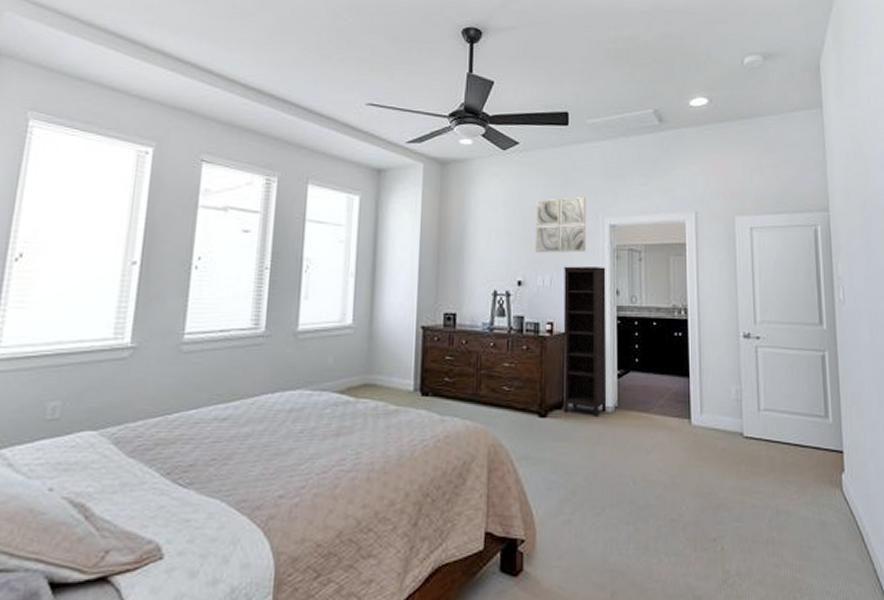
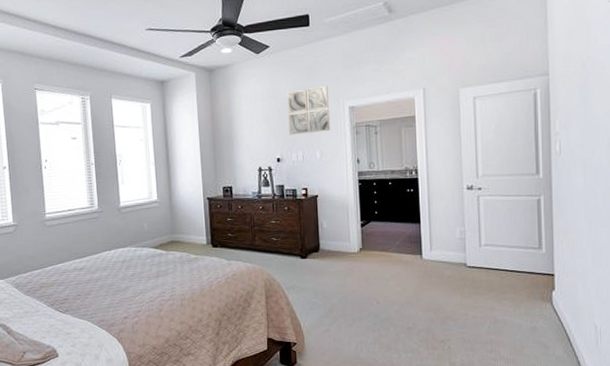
bookcase: present [563,266,607,418] -> none [313,141,354,257]

